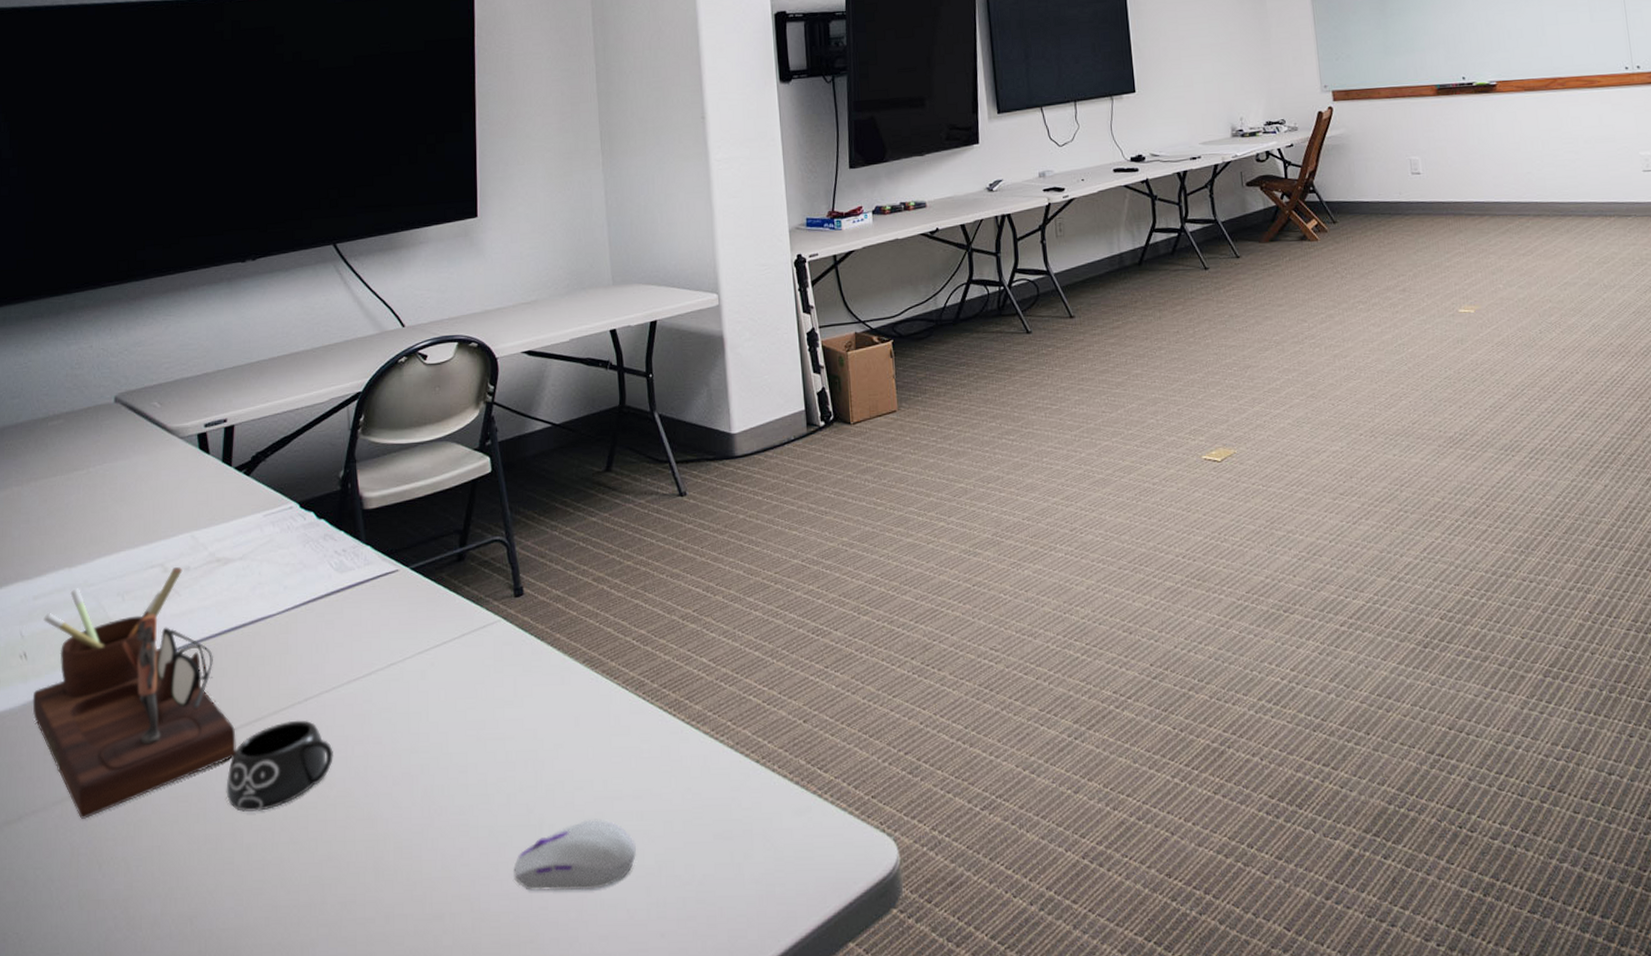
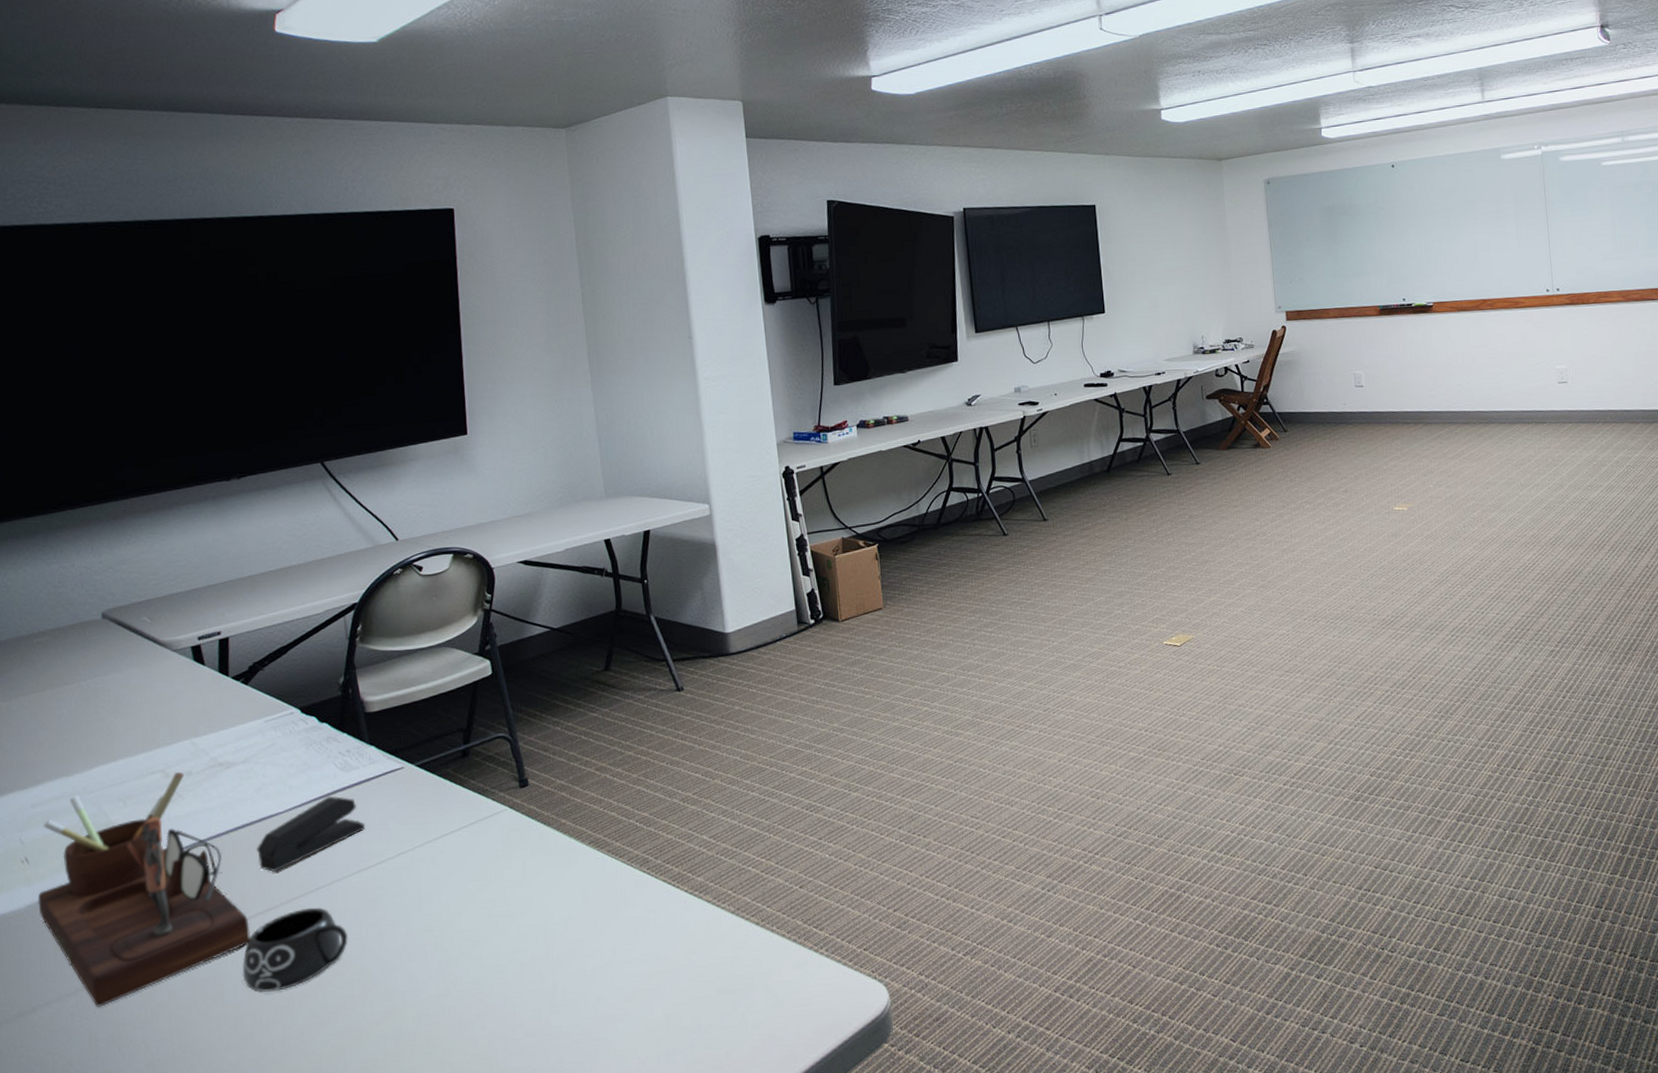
stapler: none [247,598,357,679] -> present [256,796,366,872]
computer mouse: present [513,818,636,891] -> none [529,980,645,1047]

